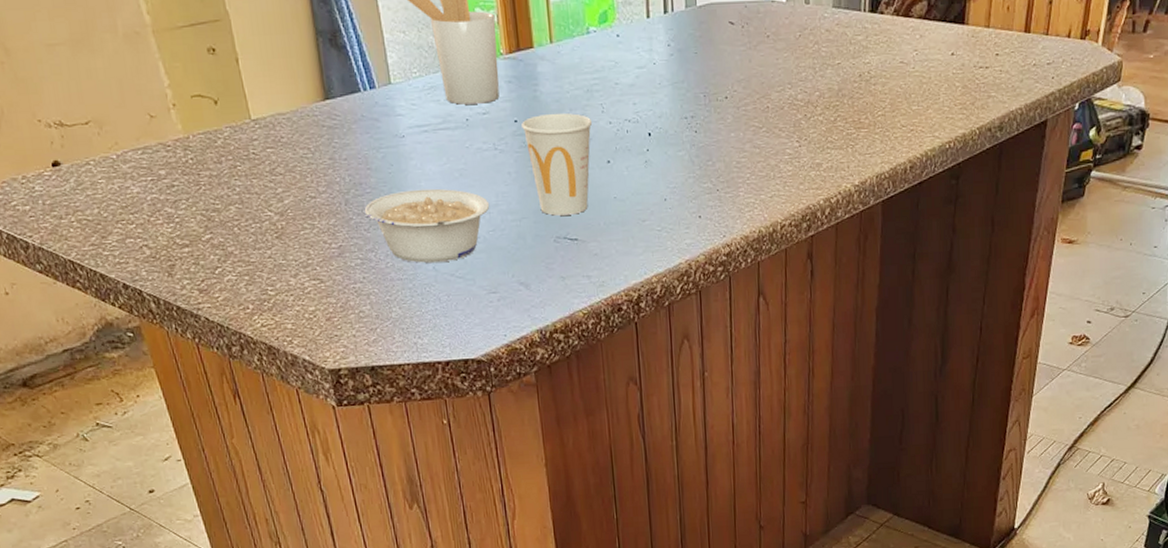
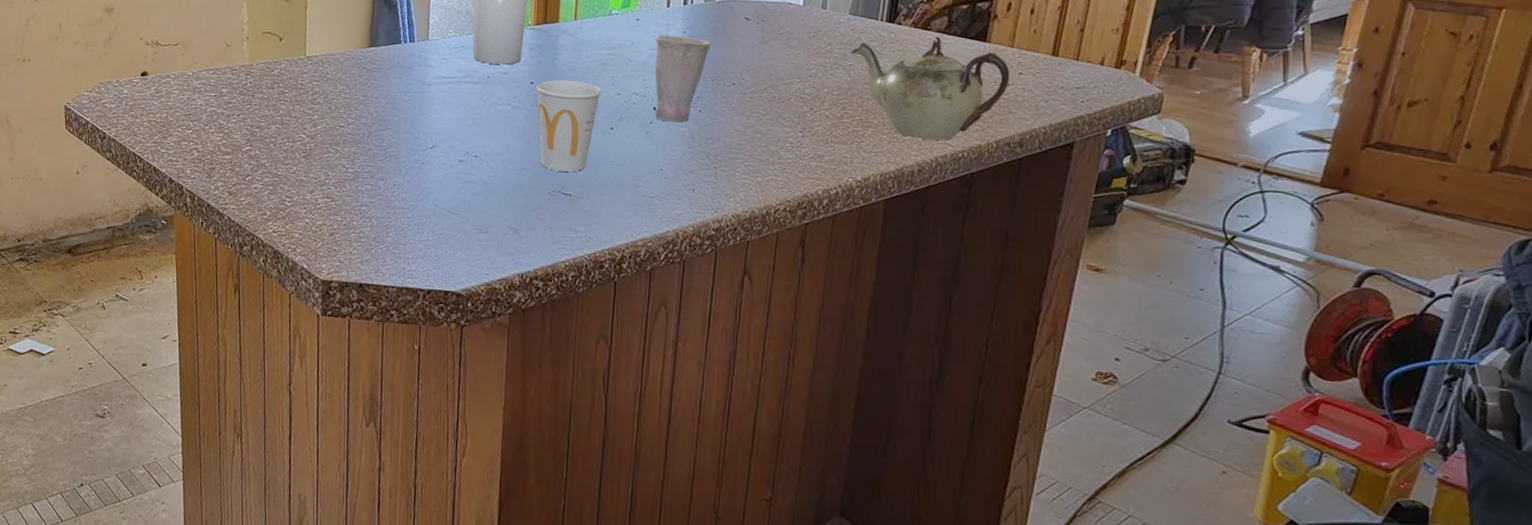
legume: present [364,188,490,263] -> none [383,131,495,199]
cup: none [639,49,699,147] -> present [655,34,712,122]
teapot: none [838,23,988,135] -> present [851,36,1010,141]

